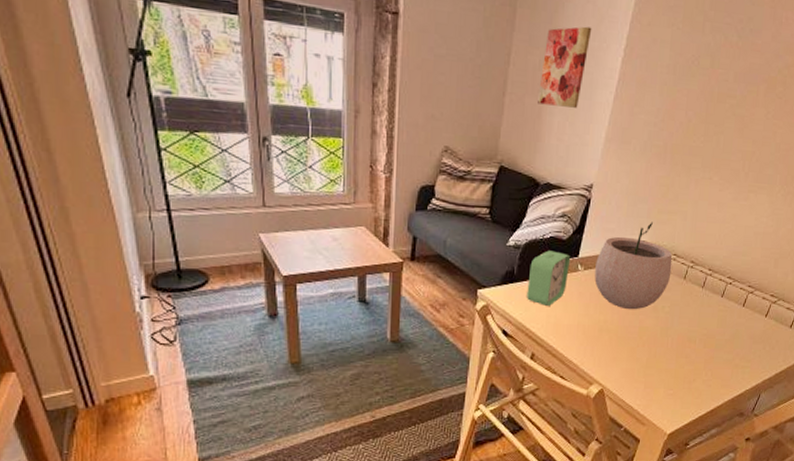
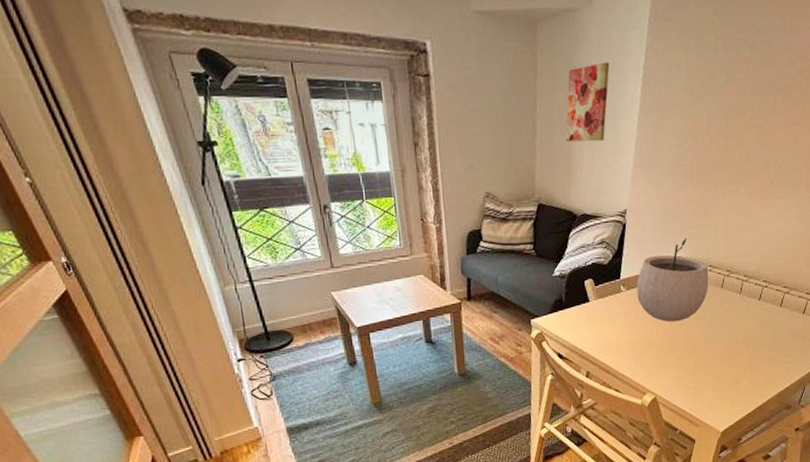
alarm clock: present [527,250,571,306] -> none [576,276,613,327]

